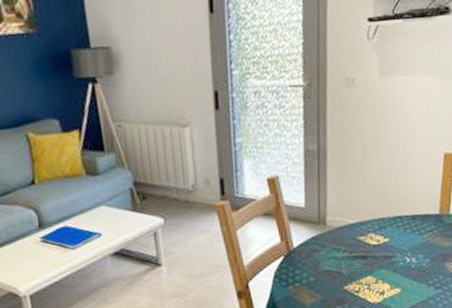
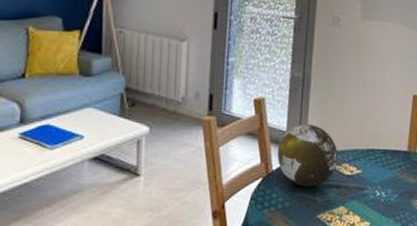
decorative orb: none [297,197,363,261] -> present [277,124,338,187]

